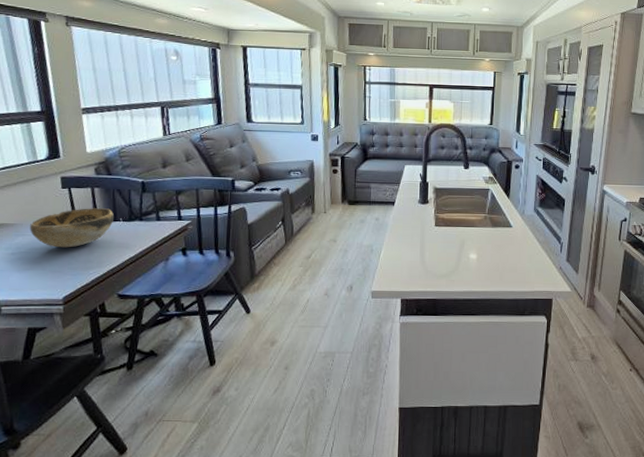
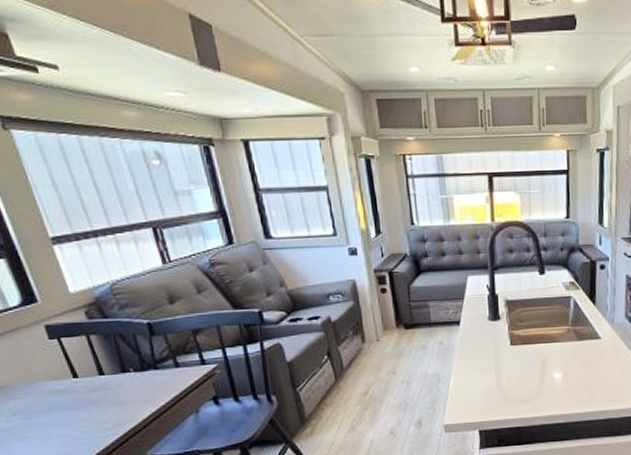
decorative bowl: present [30,208,115,248] -> none [20,358,123,409]

